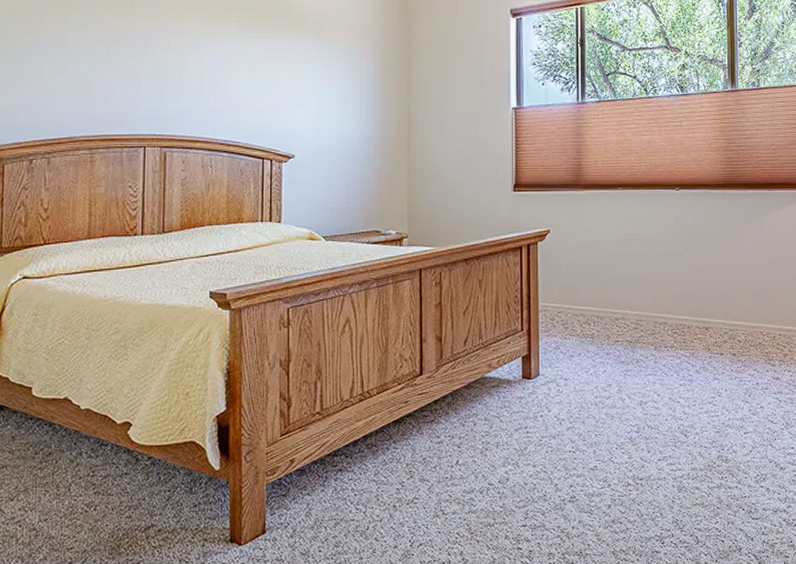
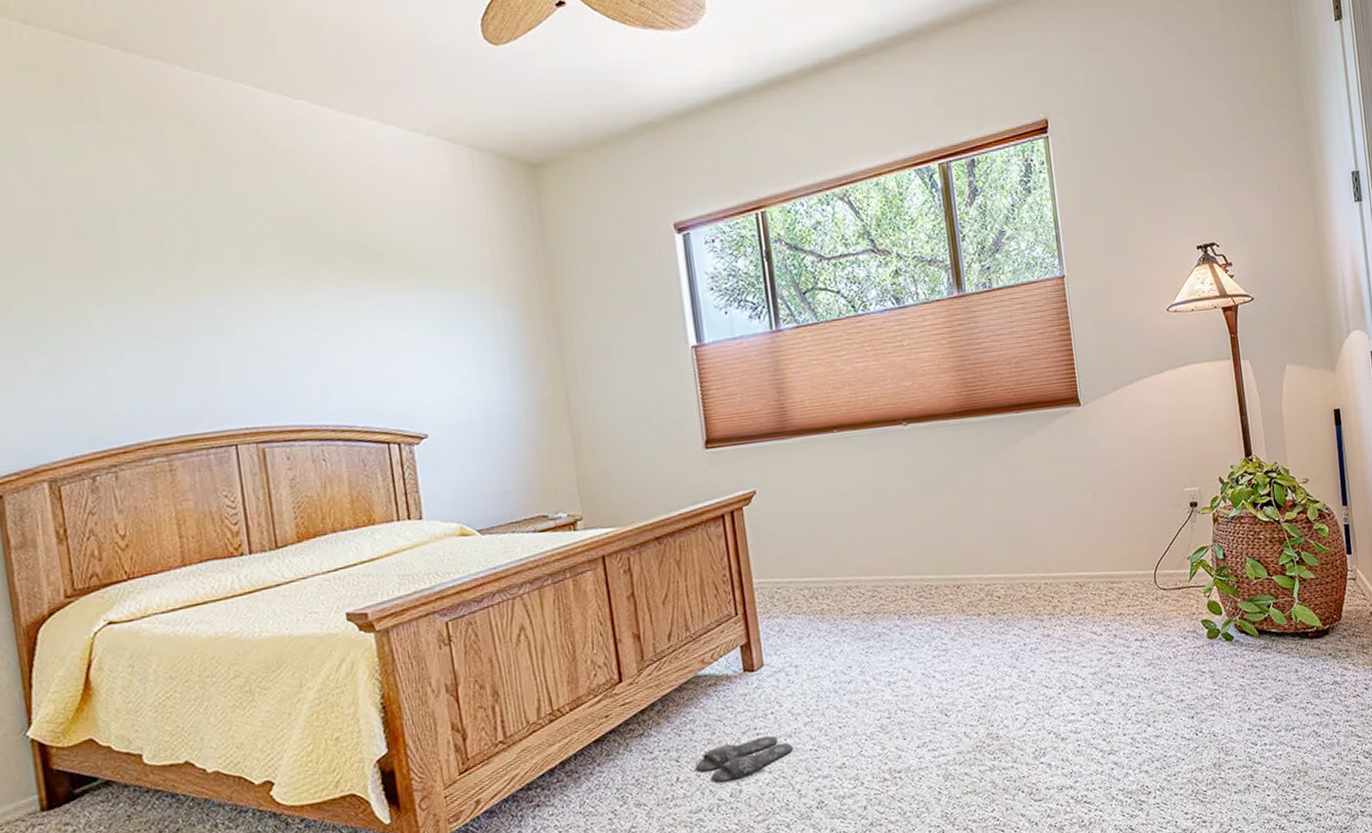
slippers: none [474,435,555,470] -> present [696,735,793,783]

